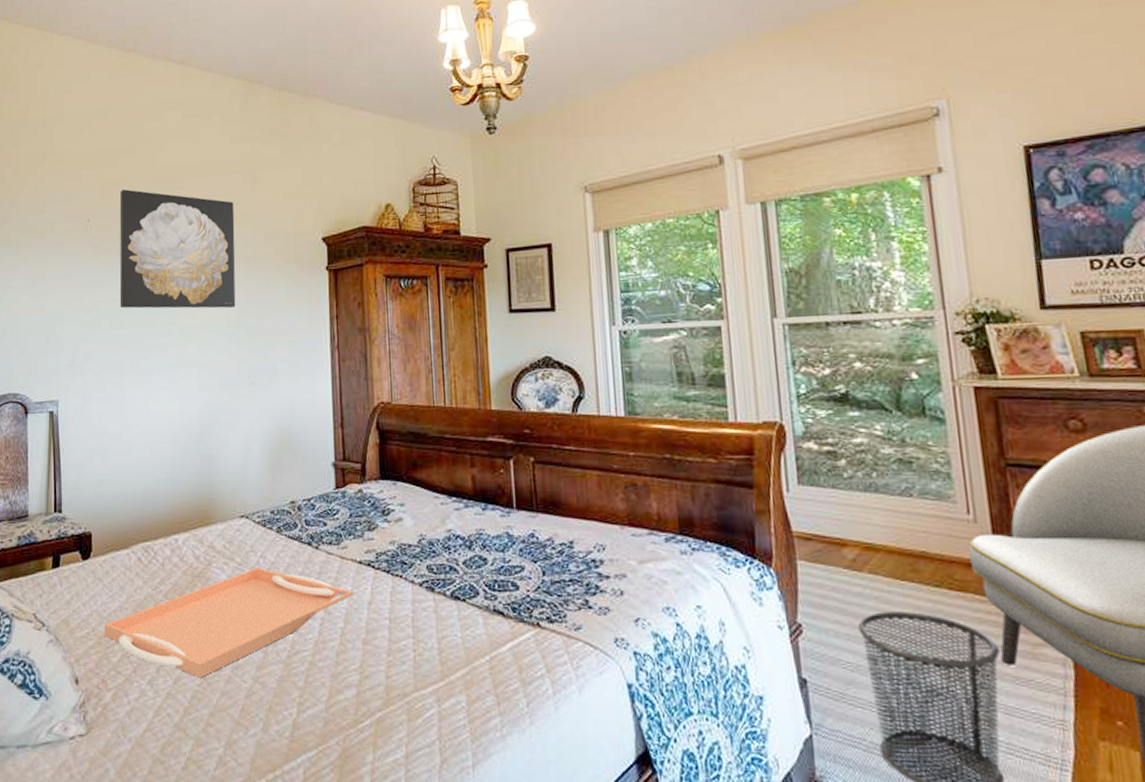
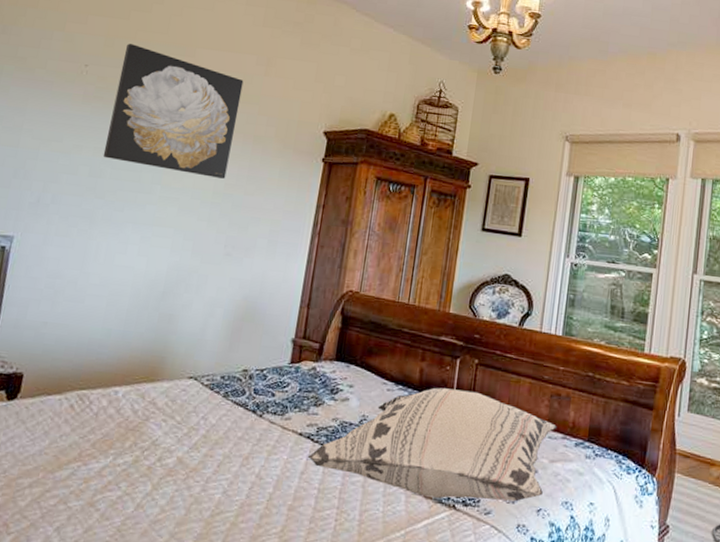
serving tray: present [104,567,354,678] -> none [16,427,289,529]
decorative pillow: none [371,493,639,616] -> present [307,387,556,502]

